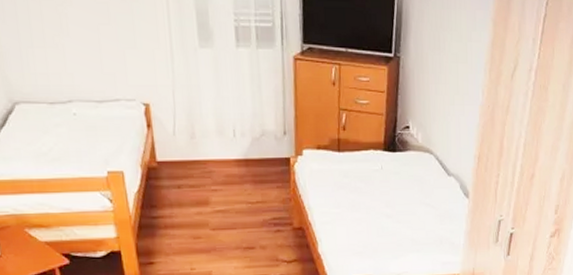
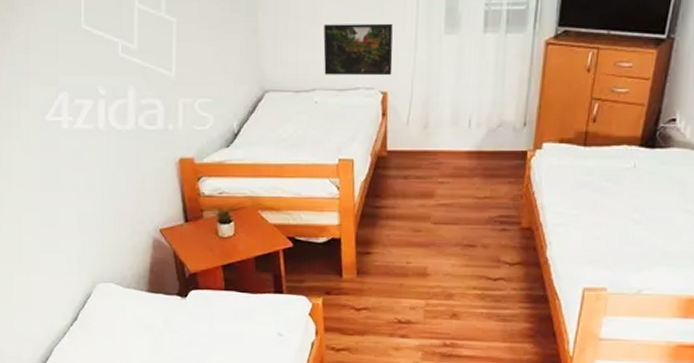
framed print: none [73,34,152,88] -> present [323,23,393,76]

